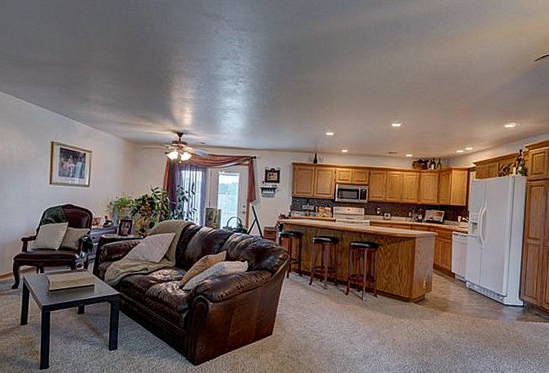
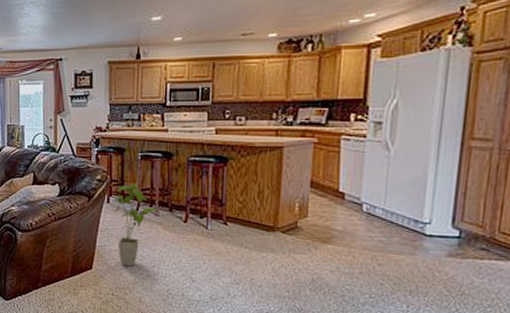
house plant: none [292,263,328,332] -> present [113,184,160,267]

